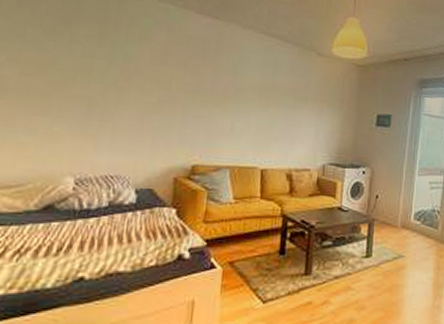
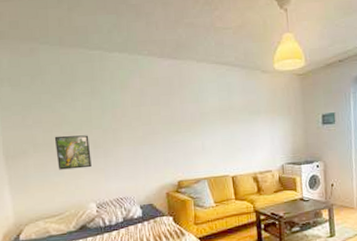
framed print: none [30,82,84,131] -> present [54,135,92,170]

